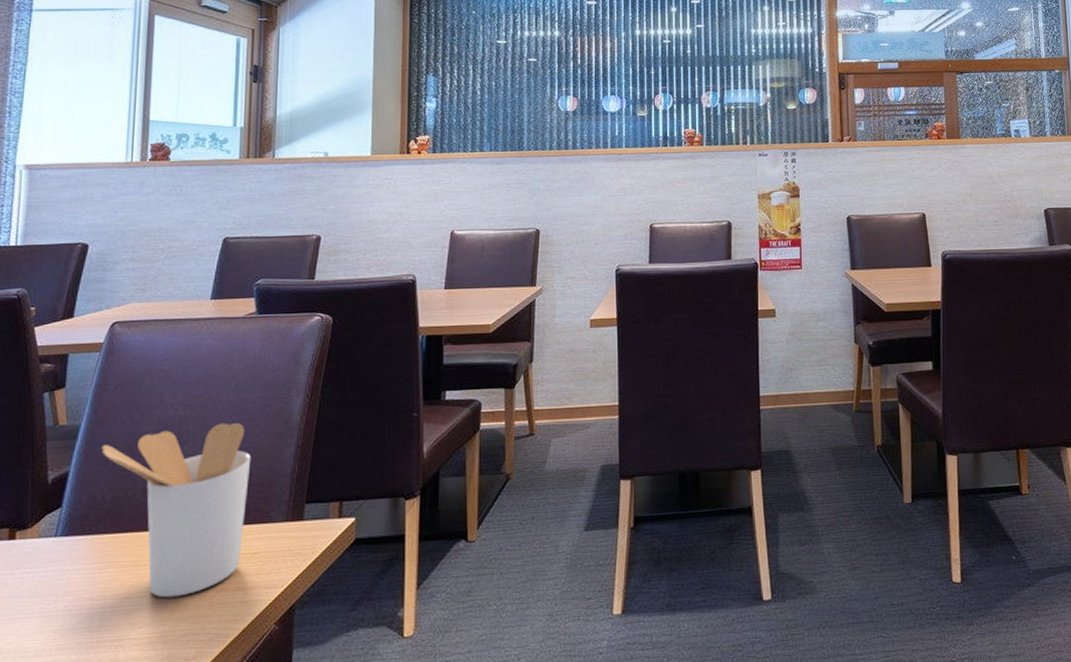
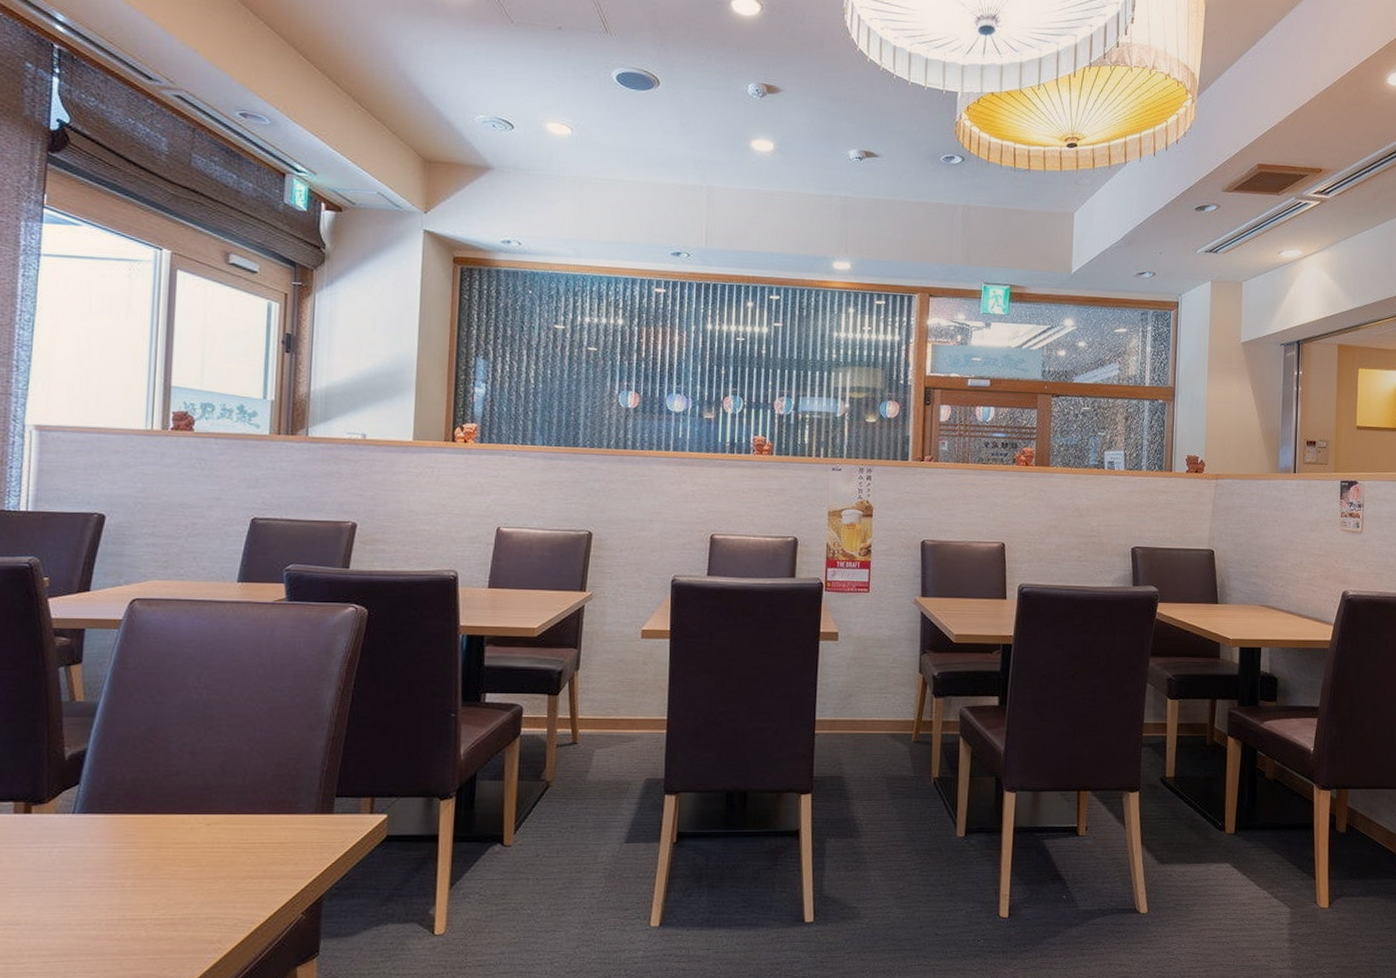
utensil holder: present [101,423,252,598] -> none [121,710,280,881]

